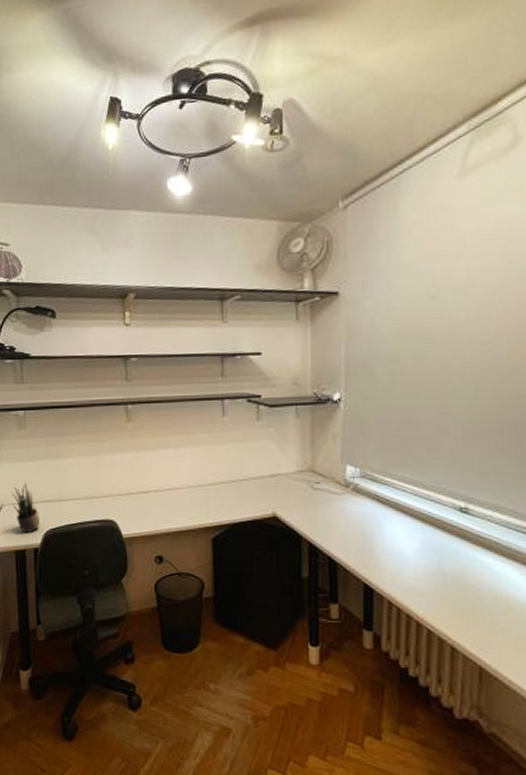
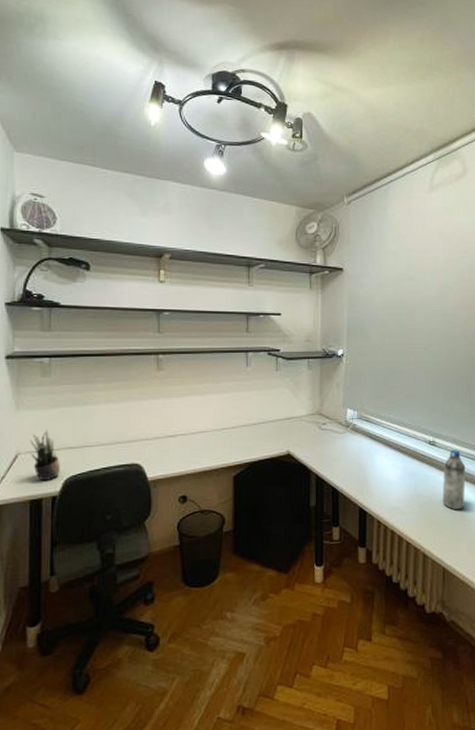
water bottle: none [479,520,515,597] -> present [443,450,466,510]

